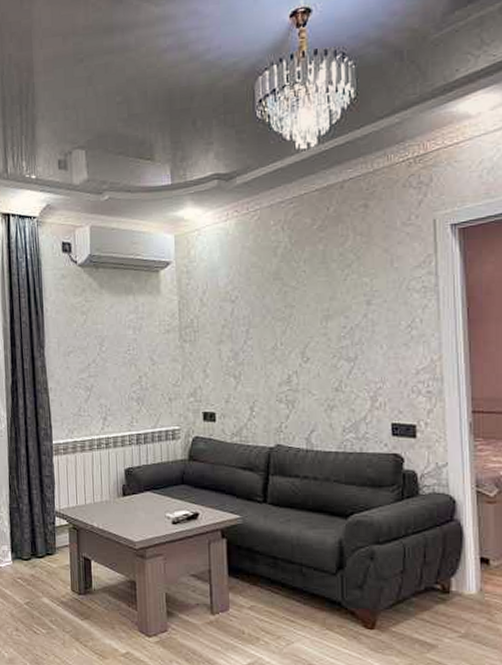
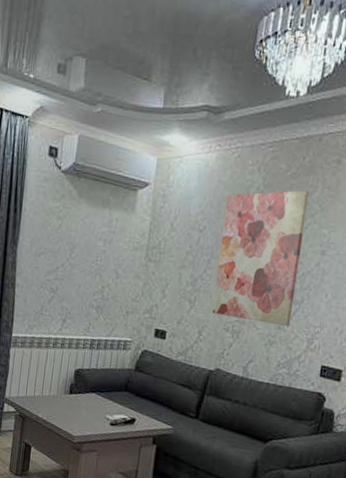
wall art: none [254,241,348,388] -> present [212,190,309,327]

